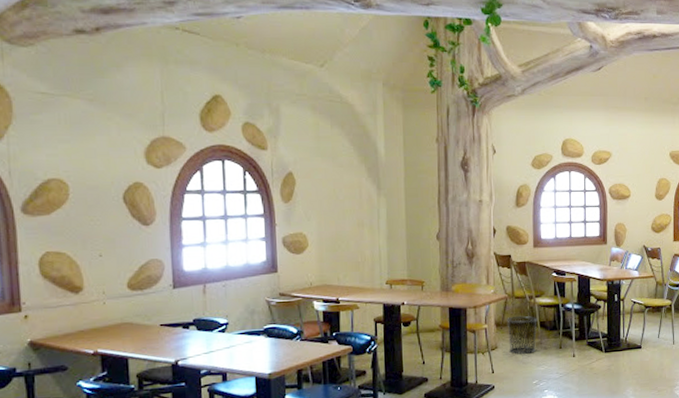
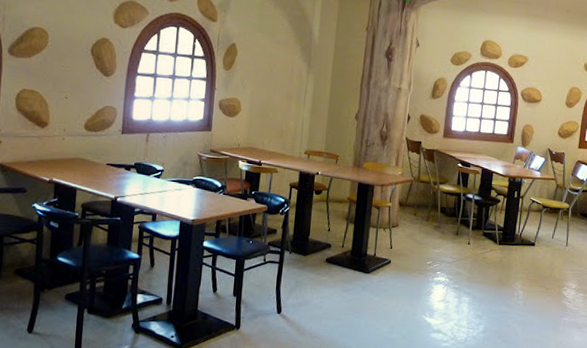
trash can: present [507,315,538,354] -> none [408,198,439,236]

